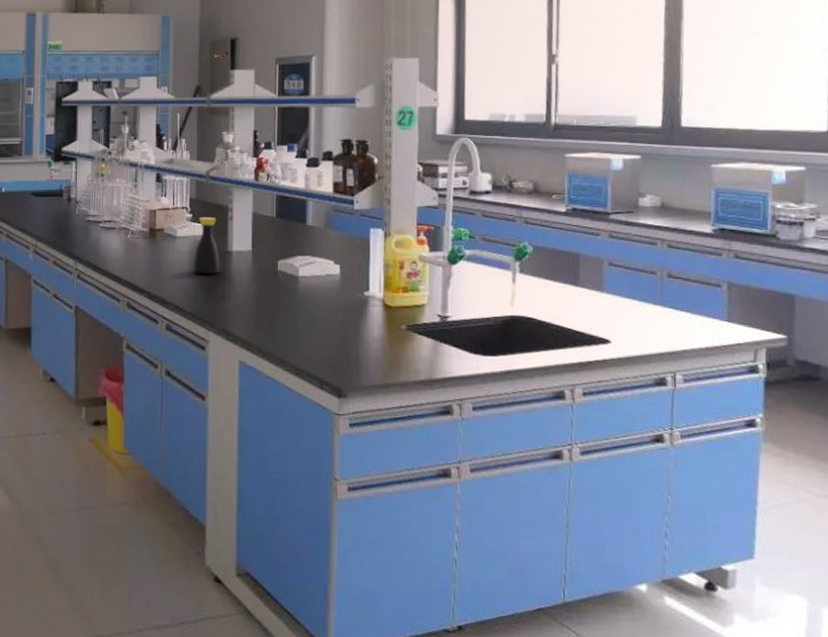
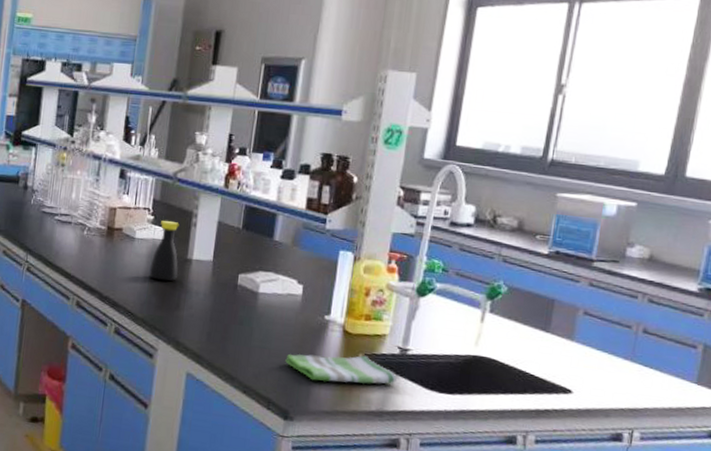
dish towel: none [332,326,441,357] -> present [285,354,397,384]

